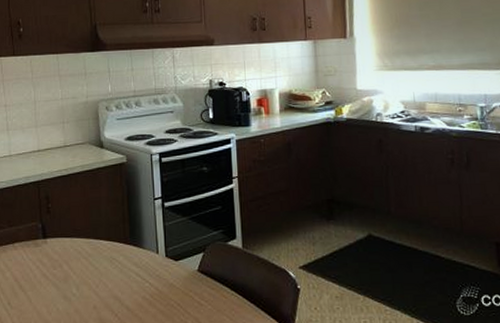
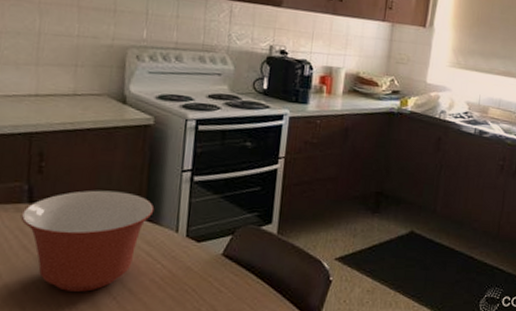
mixing bowl: none [39,222,137,311] -> present [20,190,155,292]

